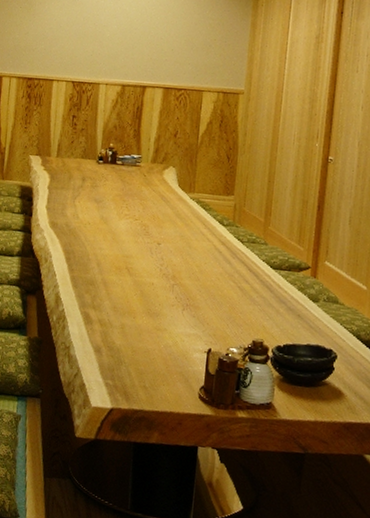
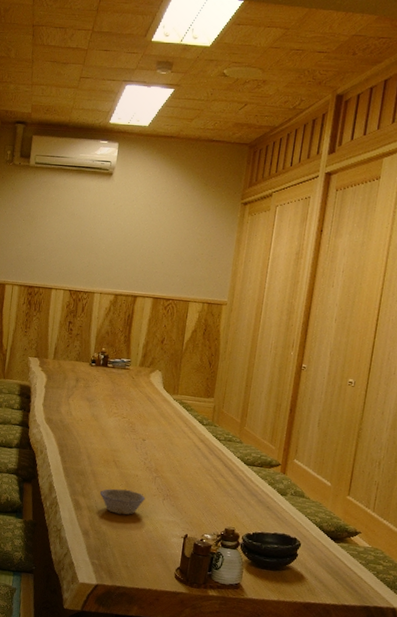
bowl: none [113,299,163,329] -> present [100,488,145,515]

